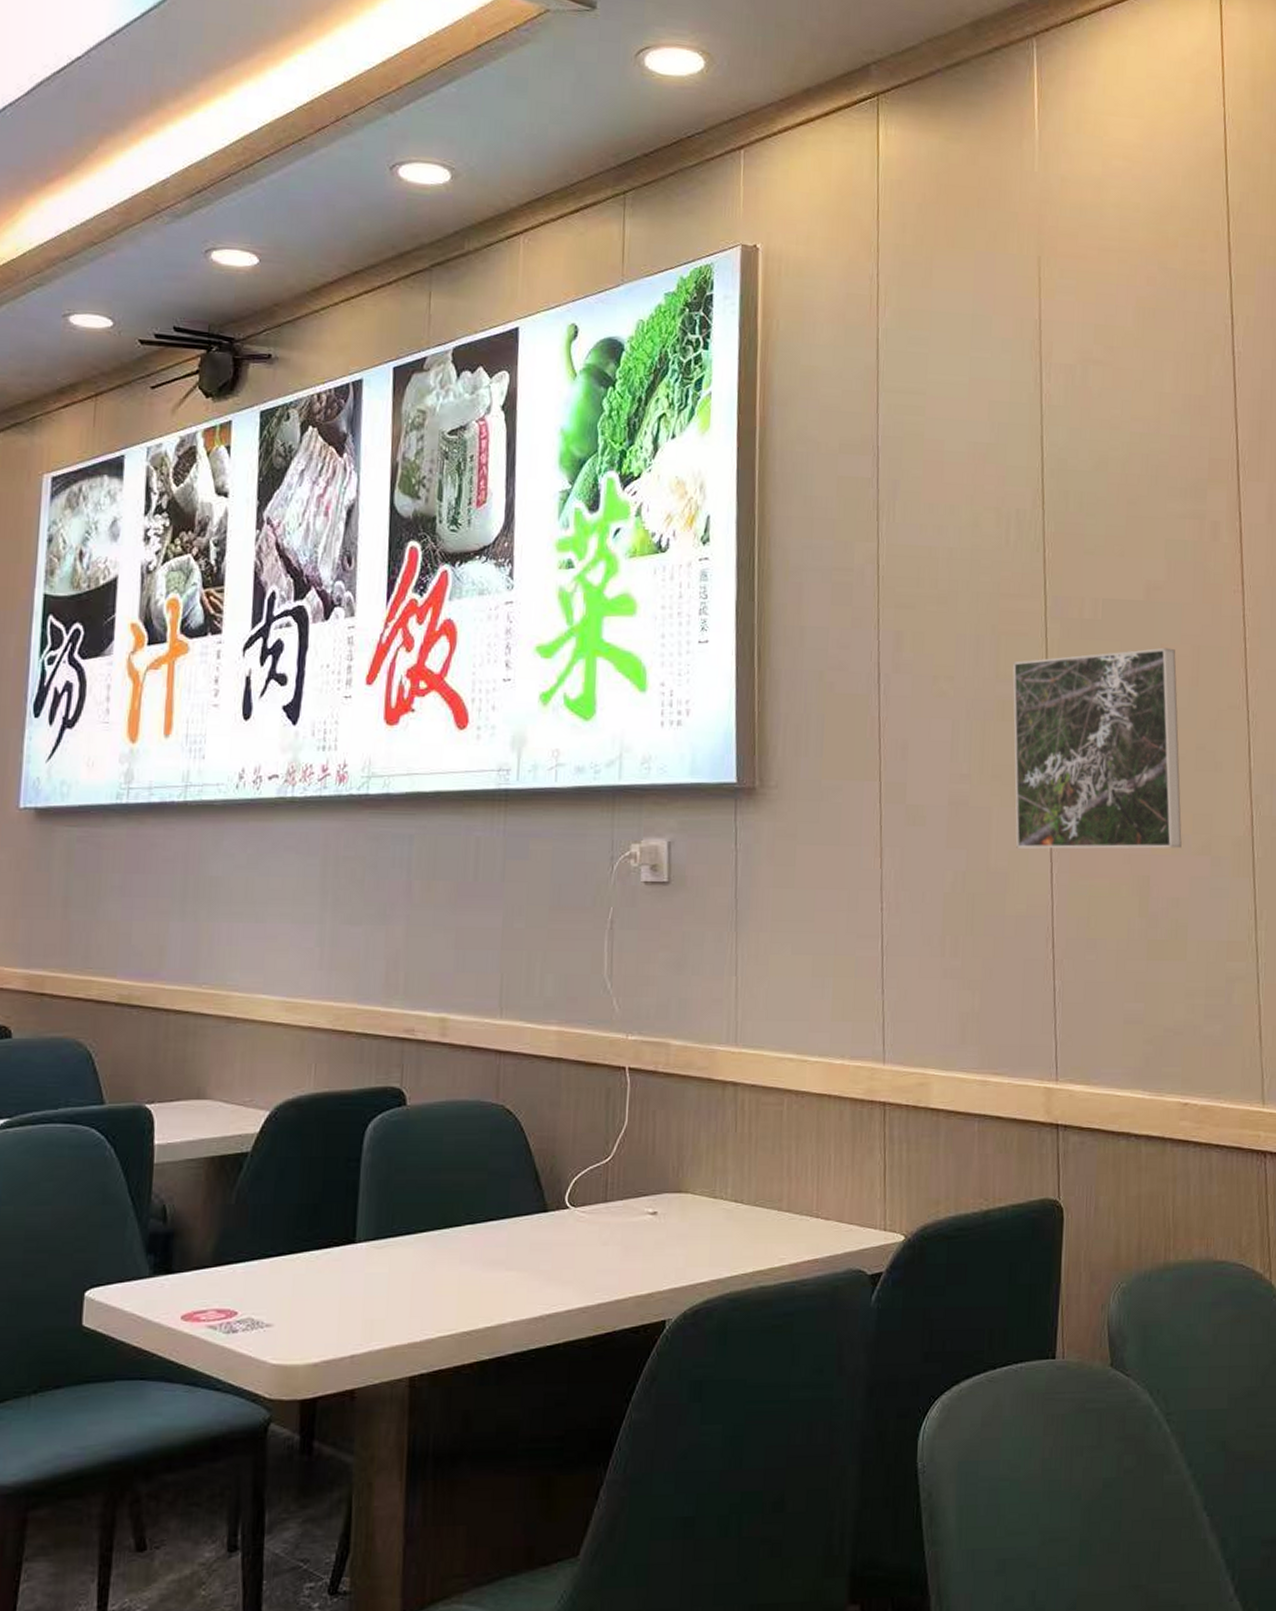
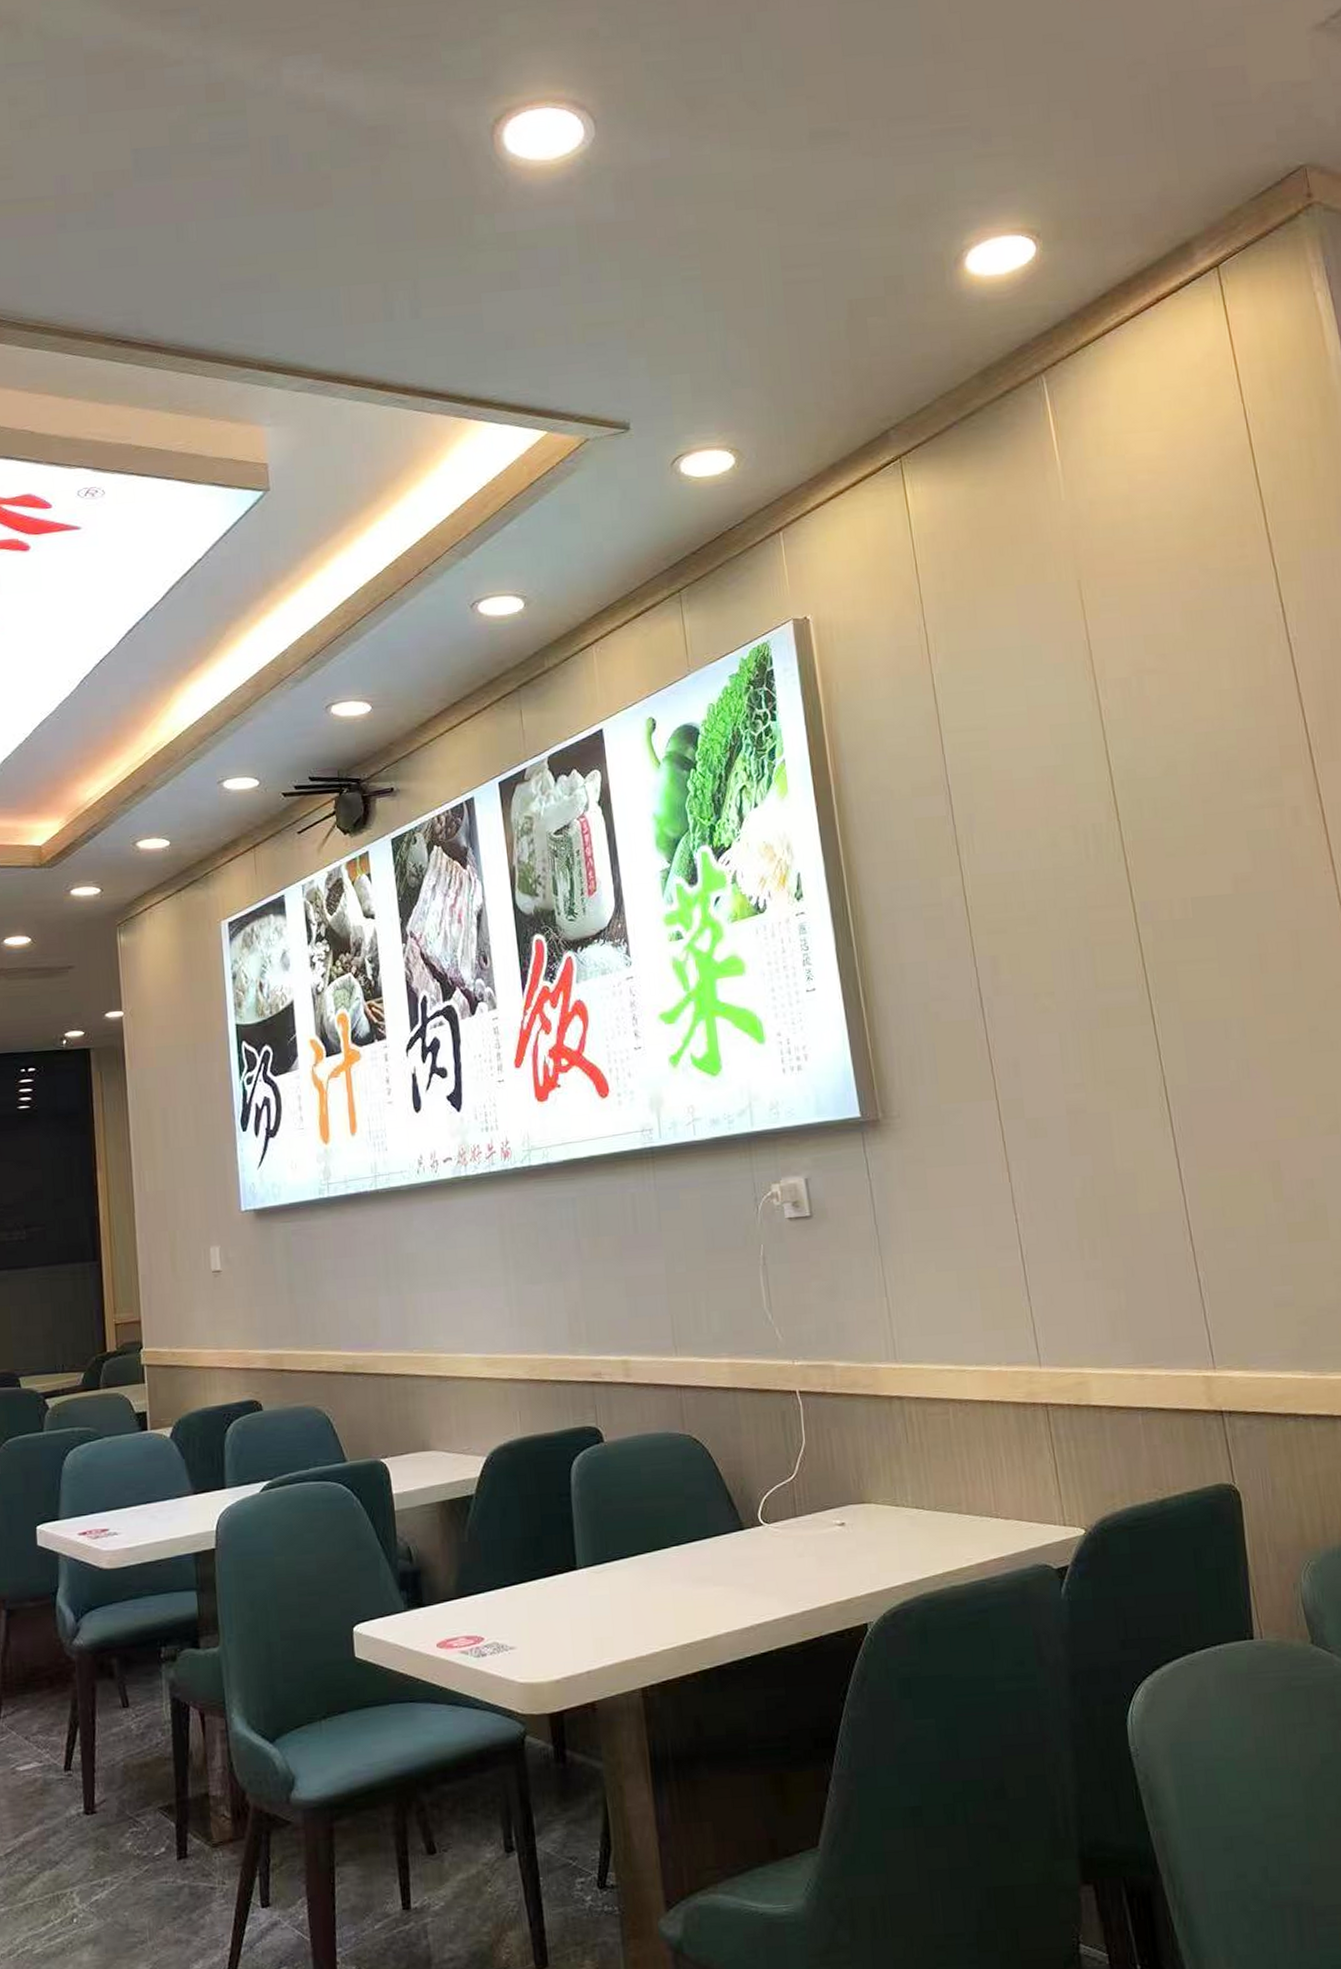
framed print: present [1013,647,1182,849] -> none [1111,936,1308,1148]

